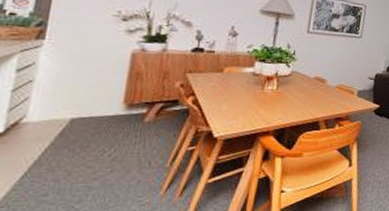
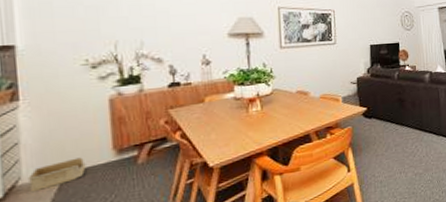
storage bin: none [31,105,94,132] -> present [27,157,86,193]

